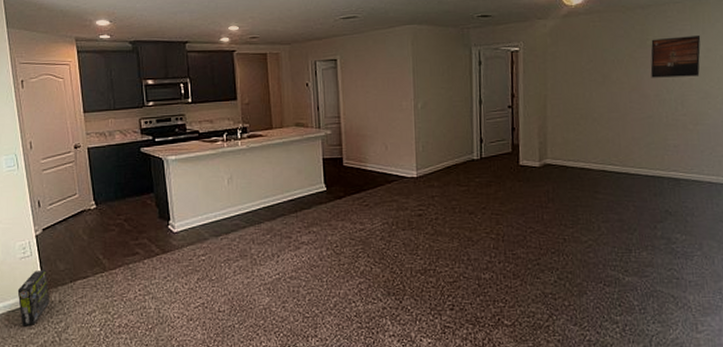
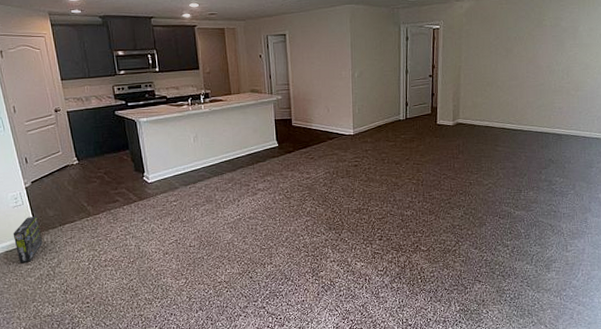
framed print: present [650,36,701,78] -> none [544,17,586,52]

